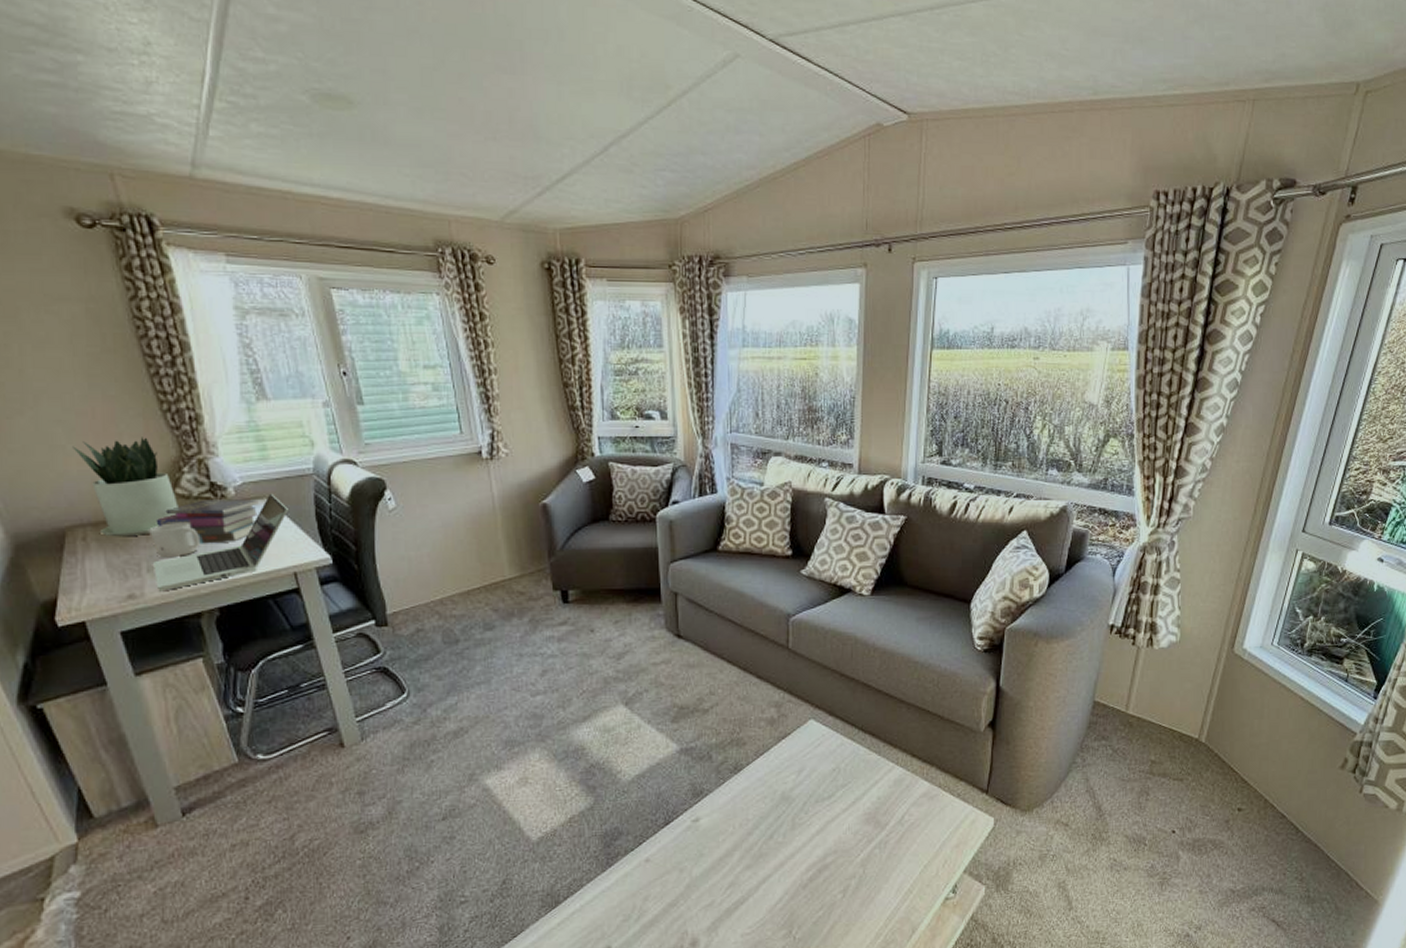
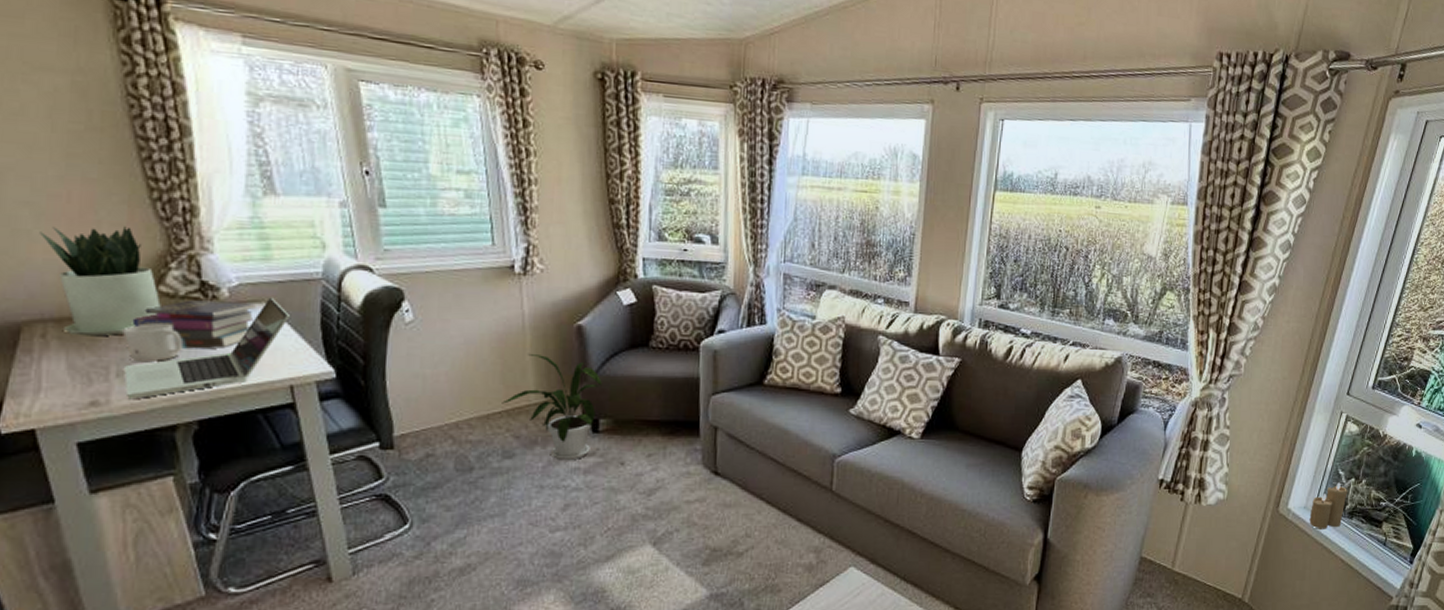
house plant: none [480,532,569,630] -> present [502,353,602,461]
candle: none [1266,620,1306,668] -> present [1309,482,1347,529]

